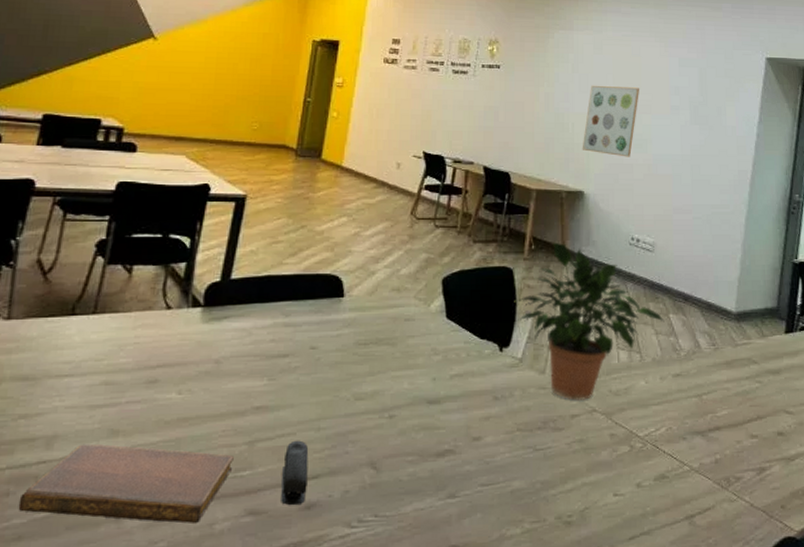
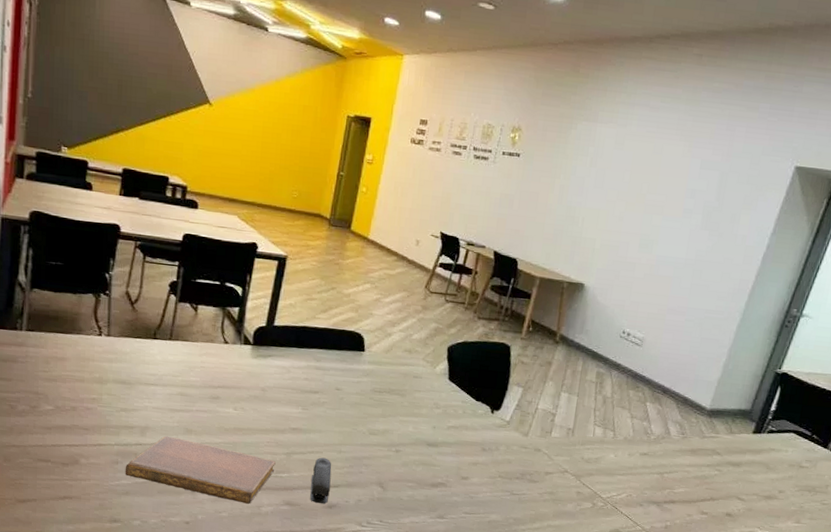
potted plant: present [514,242,665,401] -> none [508,326,641,462]
wall art: present [582,85,639,157] -> none [588,181,655,256]

